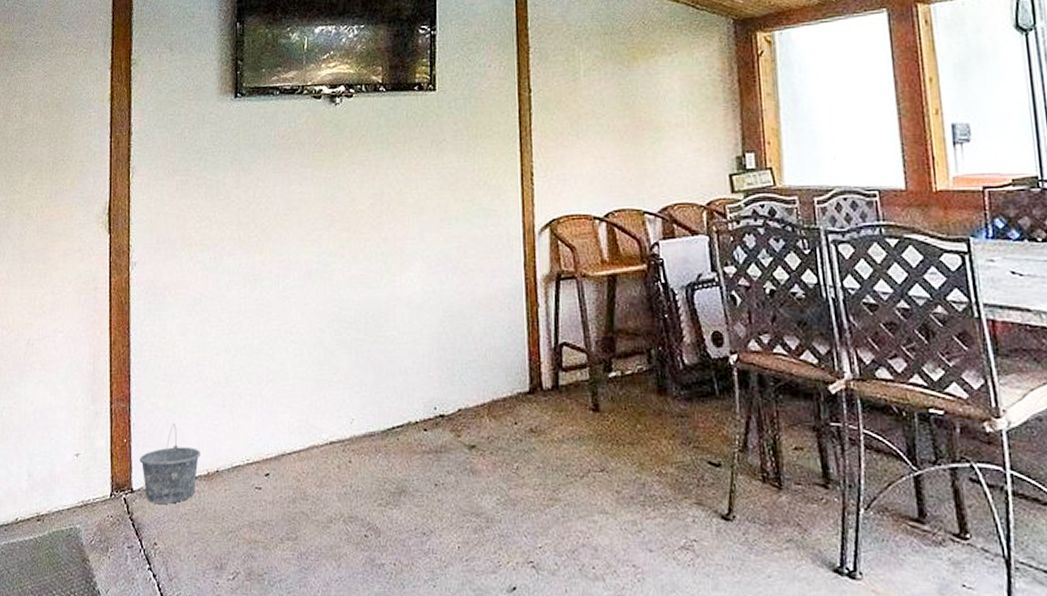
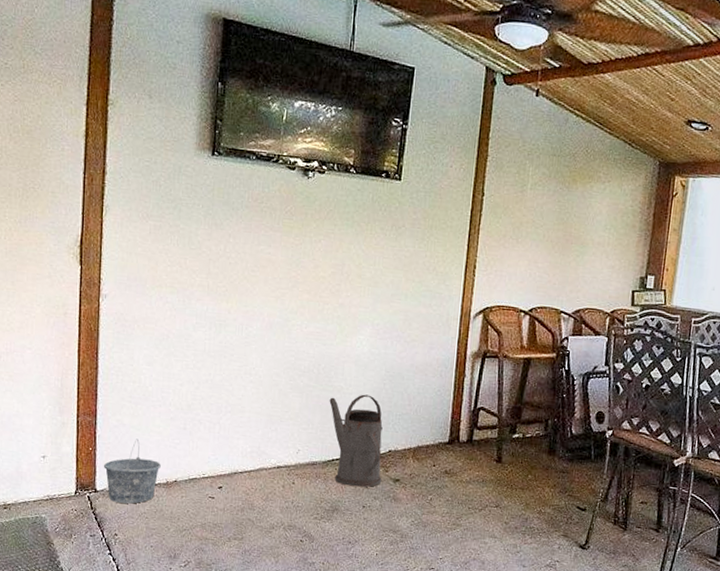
watering can: none [382,342,454,460] -> present [329,394,383,488]

